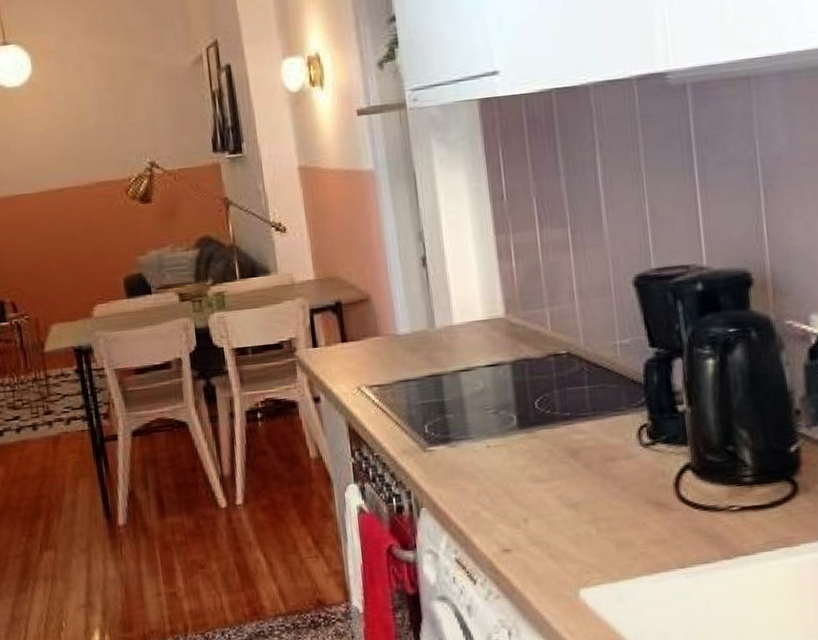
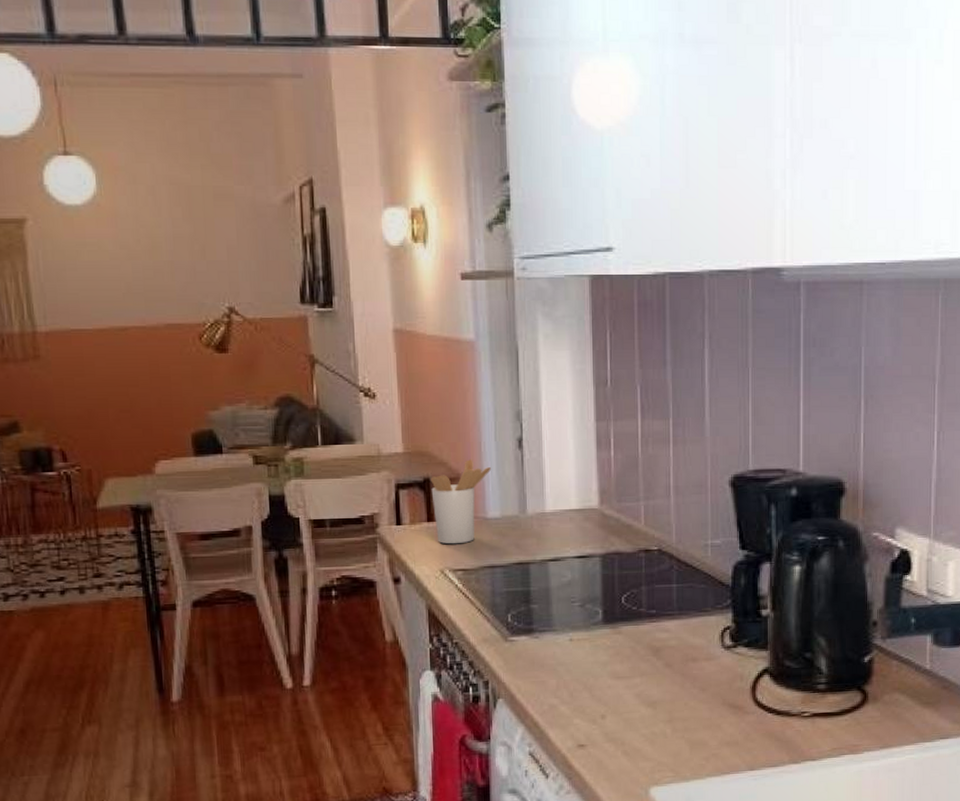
utensil holder: none [342,280,398,362] -> present [431,459,491,545]

